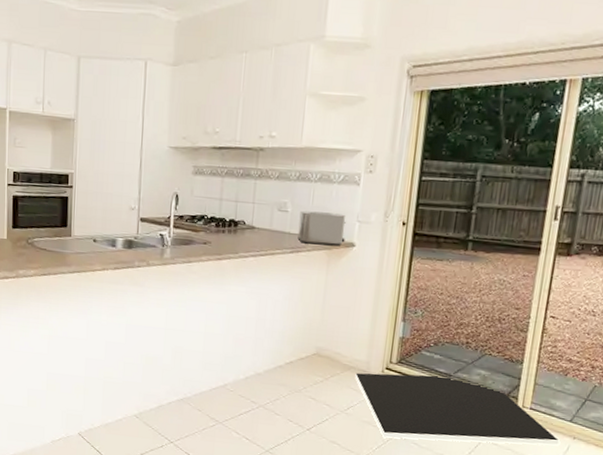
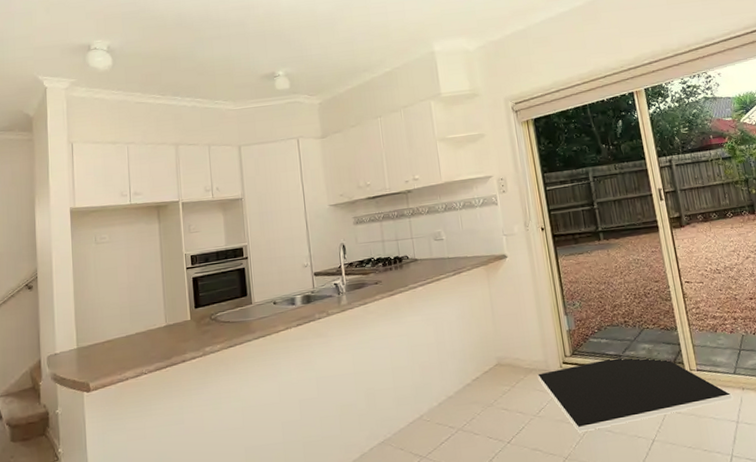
toaster: present [297,210,346,247] -> none [453,232,498,265]

